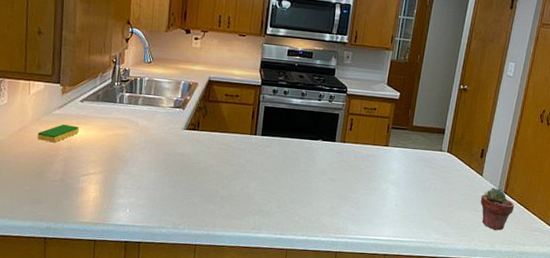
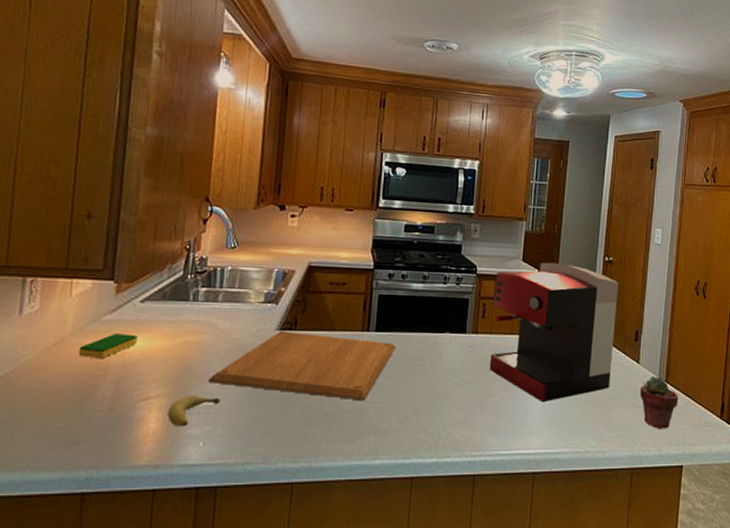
fruit: none [103,174,141,197] -> present [168,395,220,427]
chopping board: none [132,130,278,189] -> present [208,330,397,401]
coffee maker: none [353,87,471,201] -> present [489,262,619,403]

